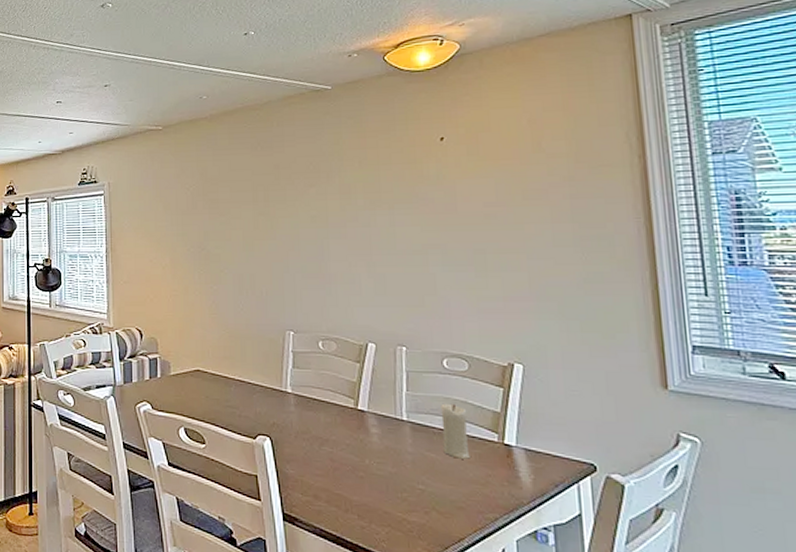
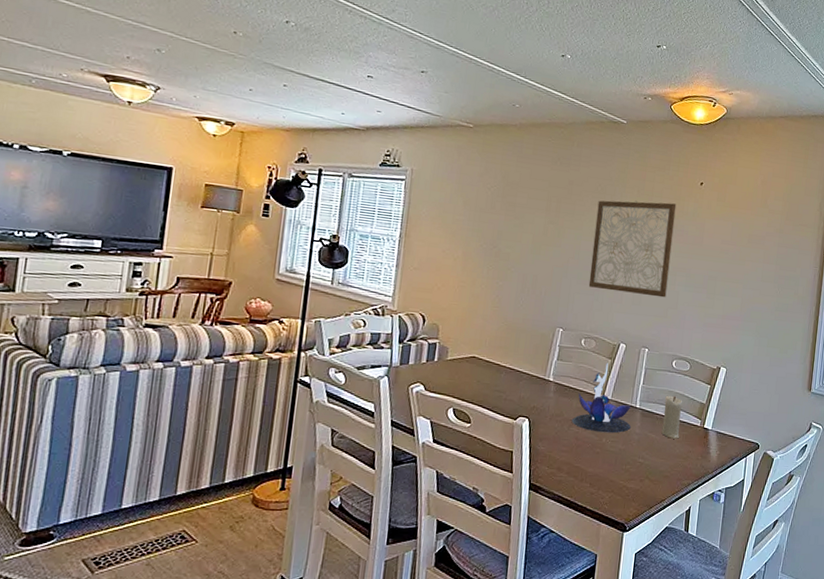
wall art: none [312,168,419,283] -> present [588,200,677,298]
plant: none [321,367,400,453] -> present [571,362,631,433]

